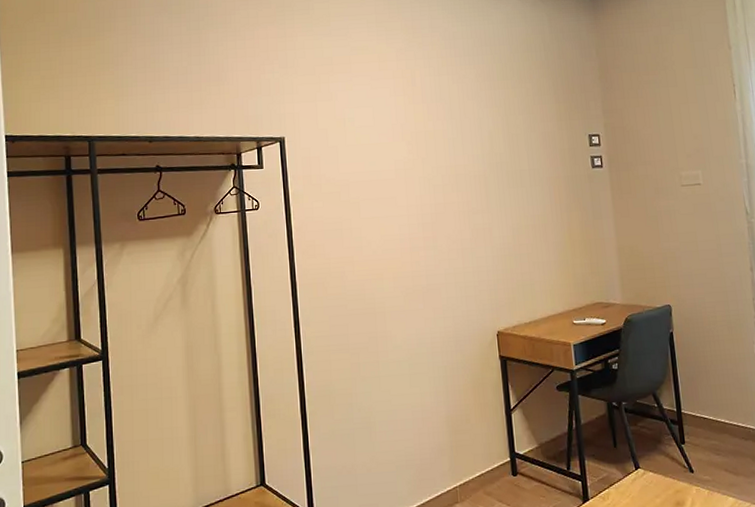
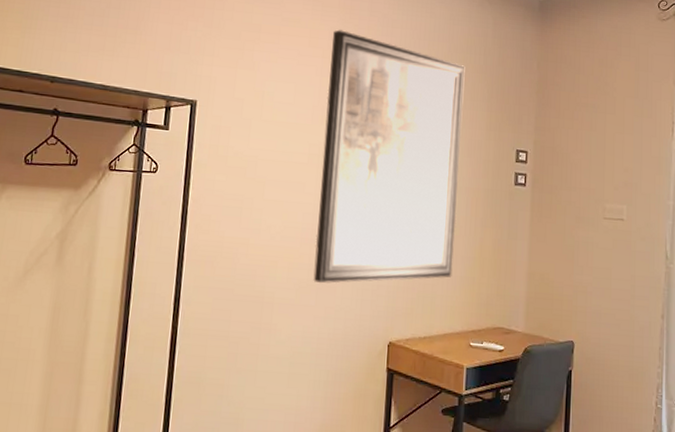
wall art: none [399,49,547,288] -> present [313,29,465,284]

